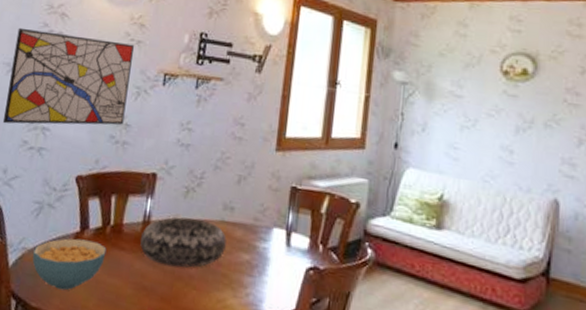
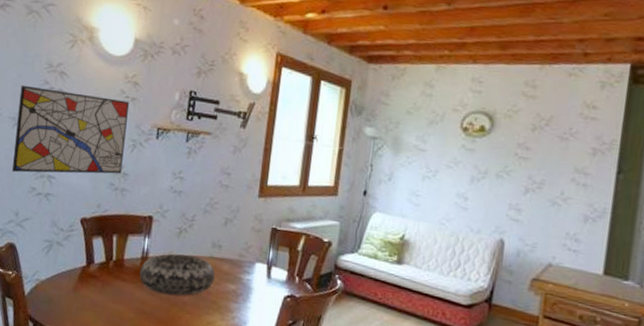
cereal bowl: present [32,238,107,290] -> none [45,271,110,315]

